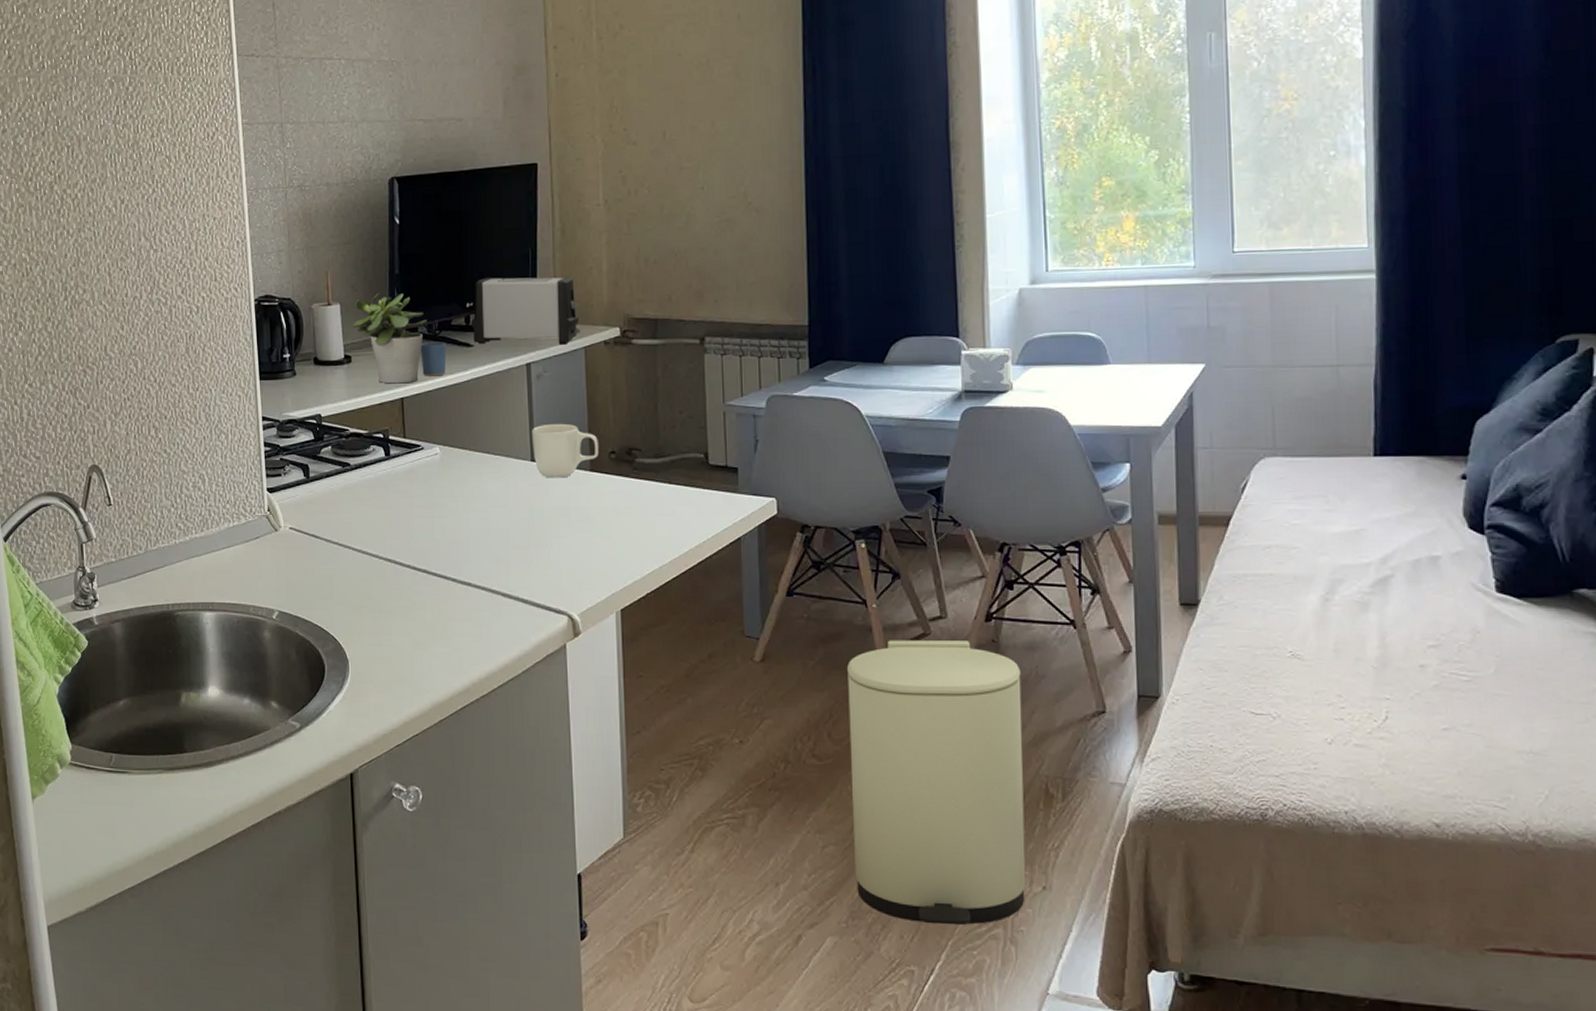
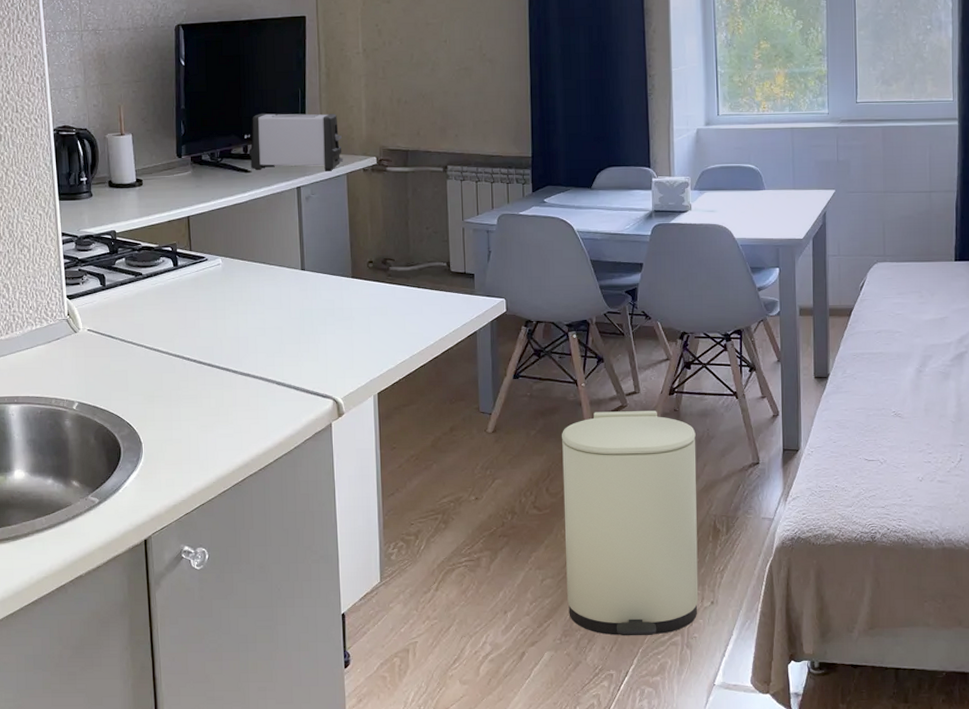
potted plant: present [352,293,427,384] -> none [143,125,210,204]
mug: present [420,341,447,376] -> none [204,168,227,198]
mug: present [531,423,600,478] -> none [301,238,360,284]

